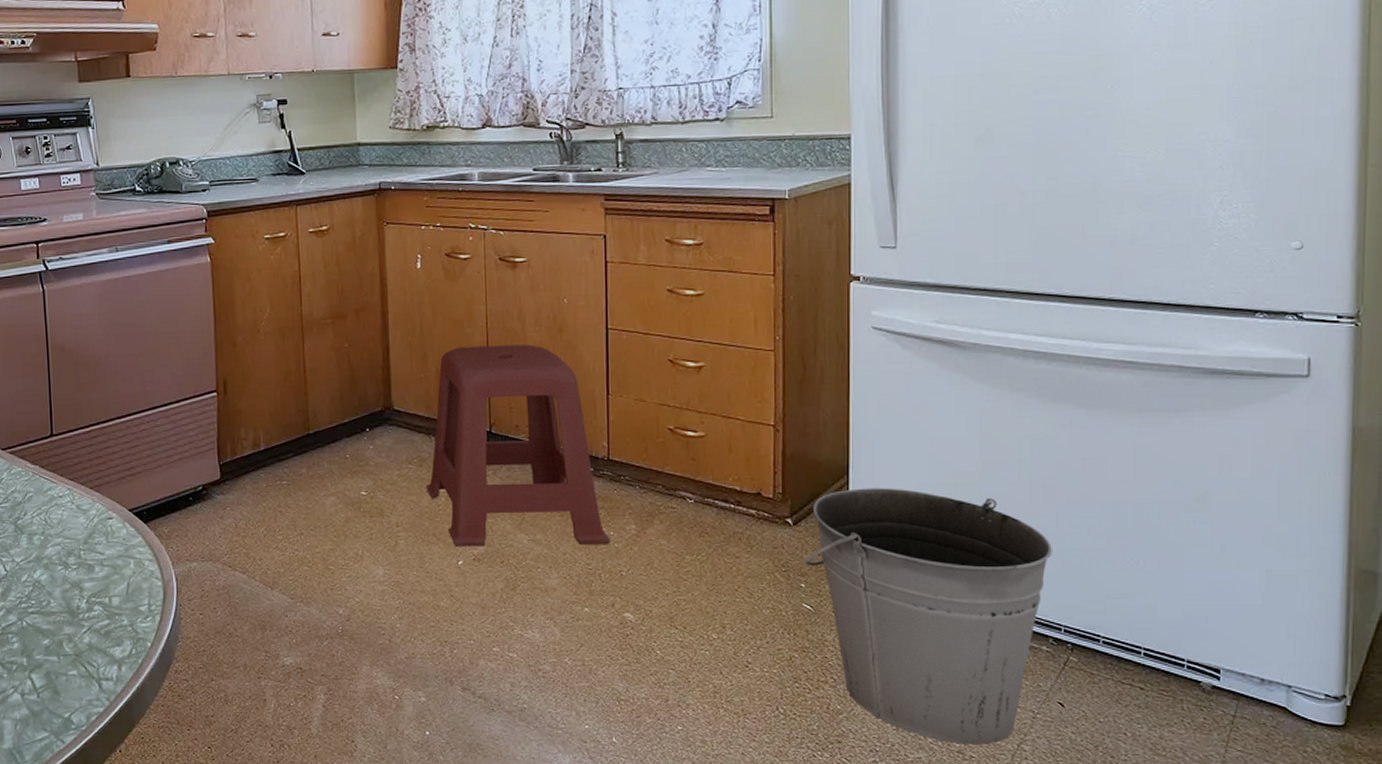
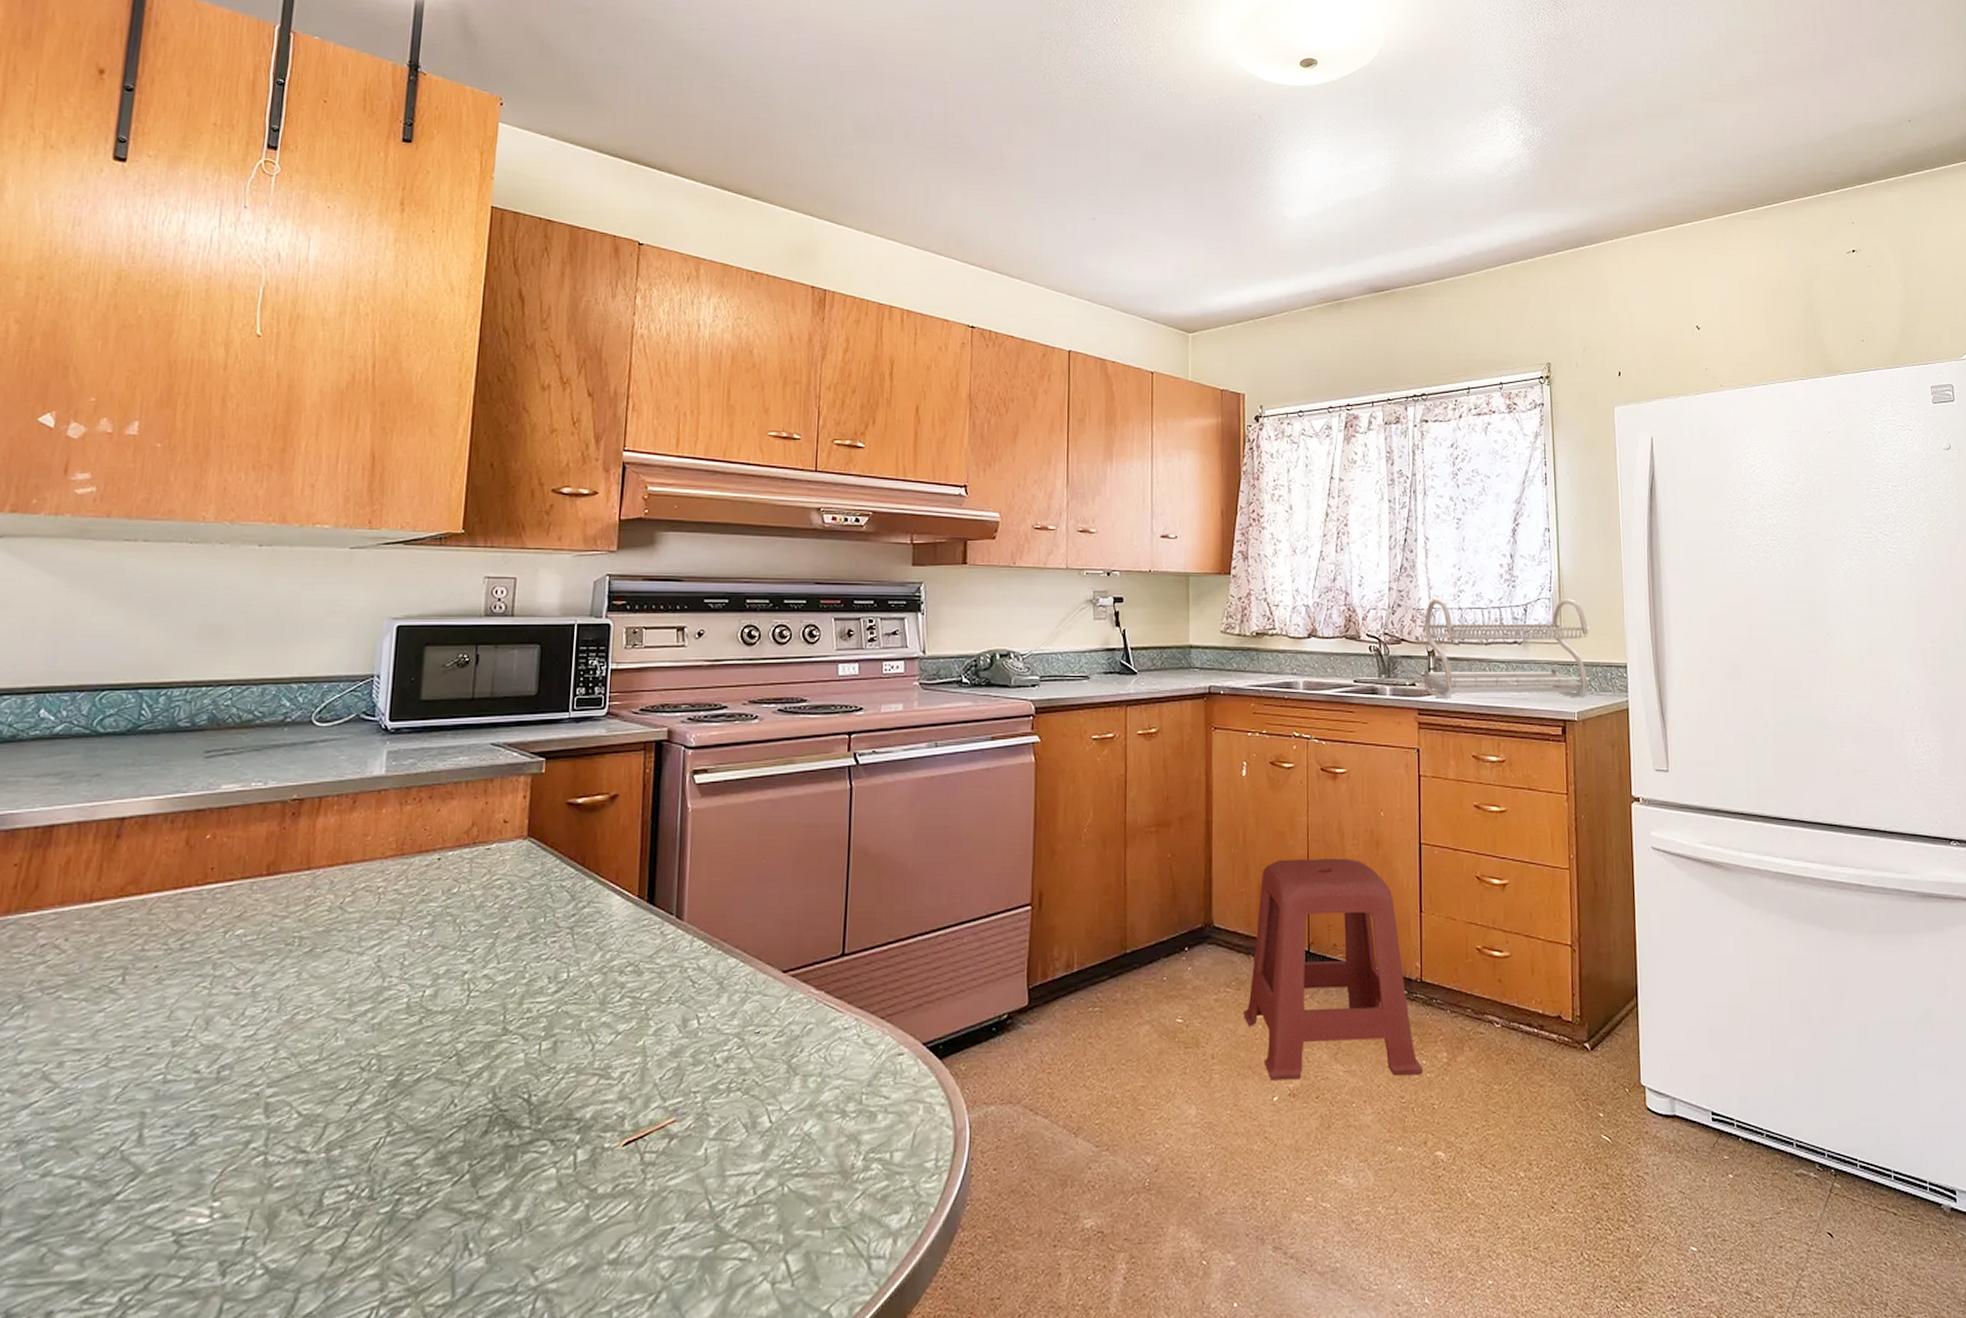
dish rack: none [607,68,807,184] -> present [1420,598,1590,700]
bucket: present [803,488,1053,745] -> none [1601,1009,1813,1284]

